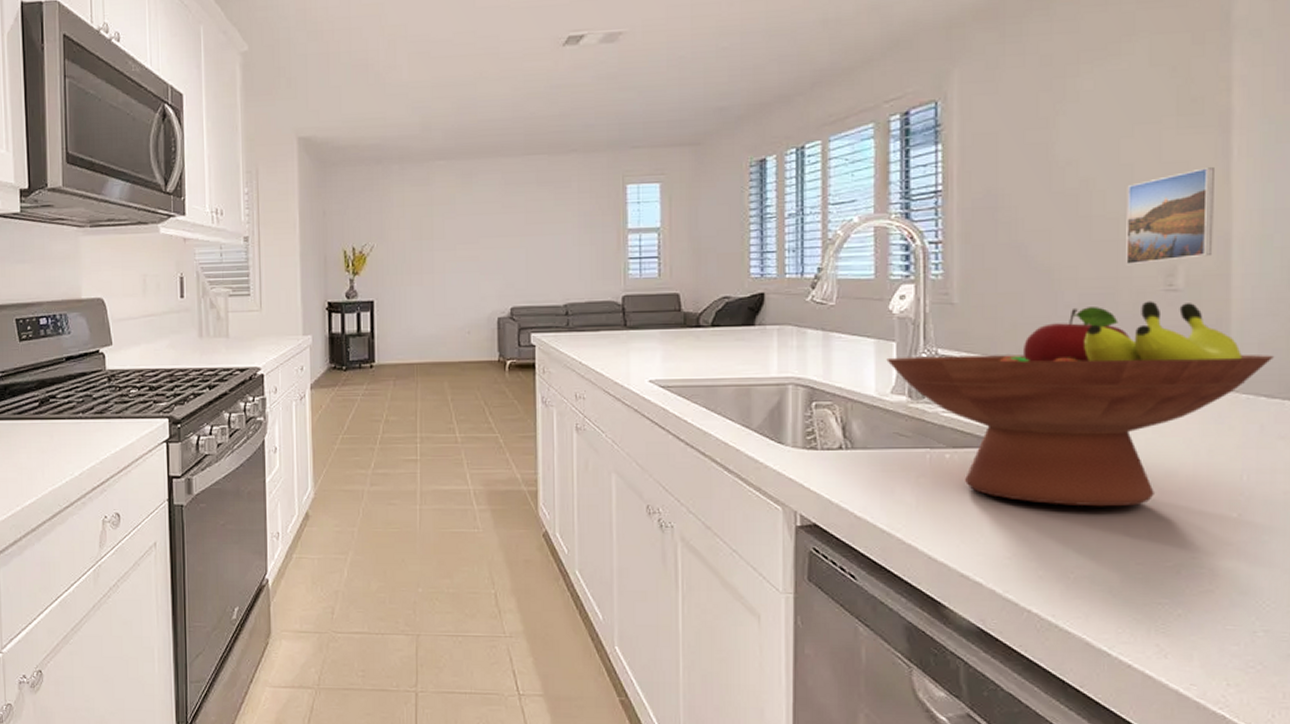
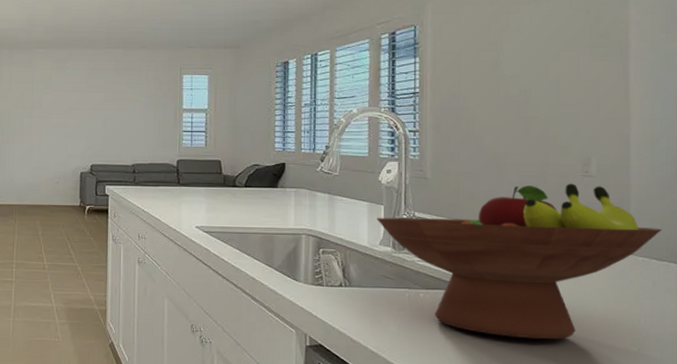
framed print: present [1126,167,1214,265] -> none [554,86,617,156]

